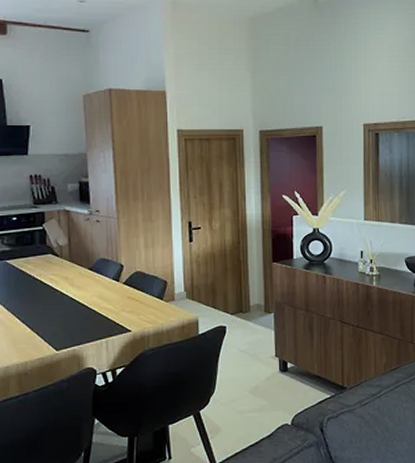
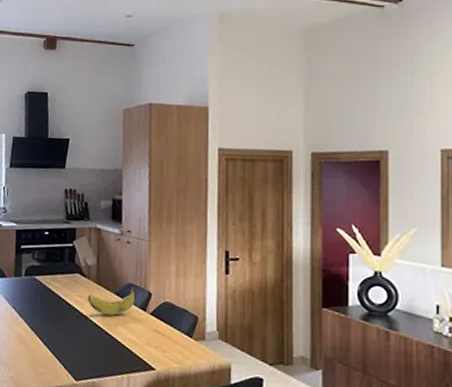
banana: none [62,261,108,289] -> present [87,287,136,316]

